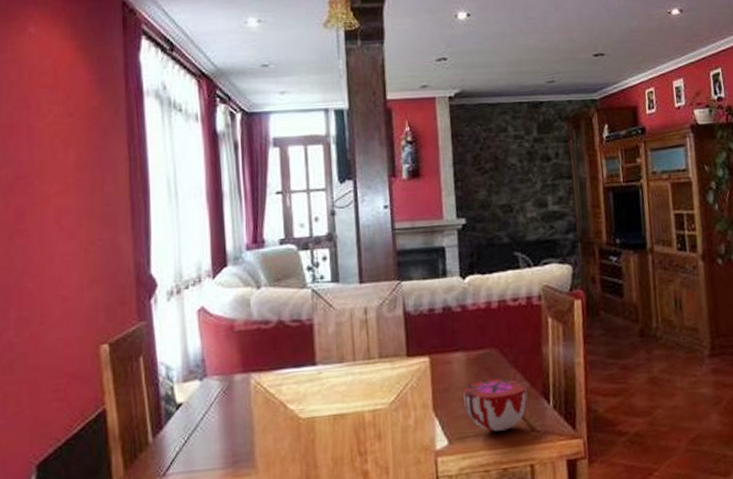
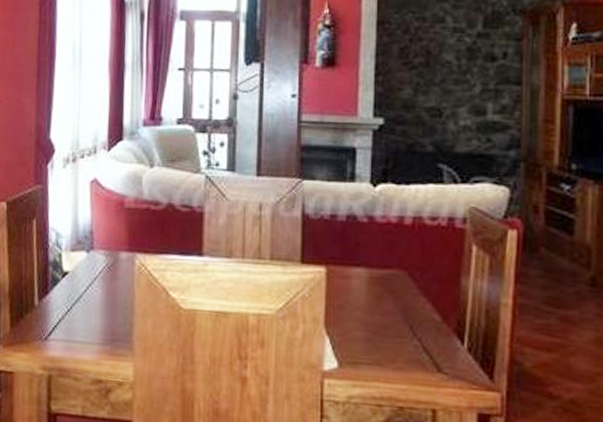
decorative bowl: present [463,378,528,432] -> none [361,302,437,365]

